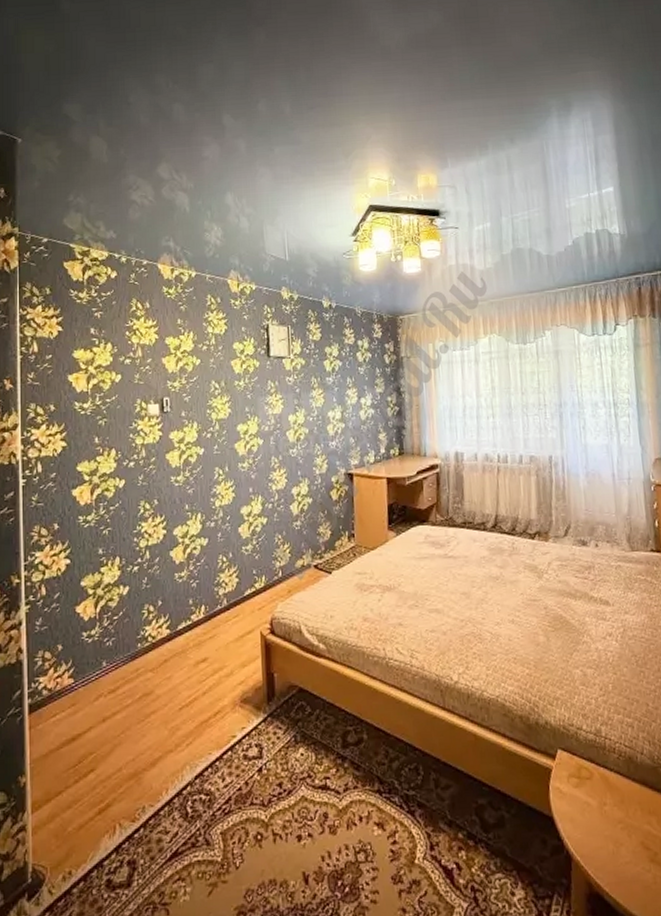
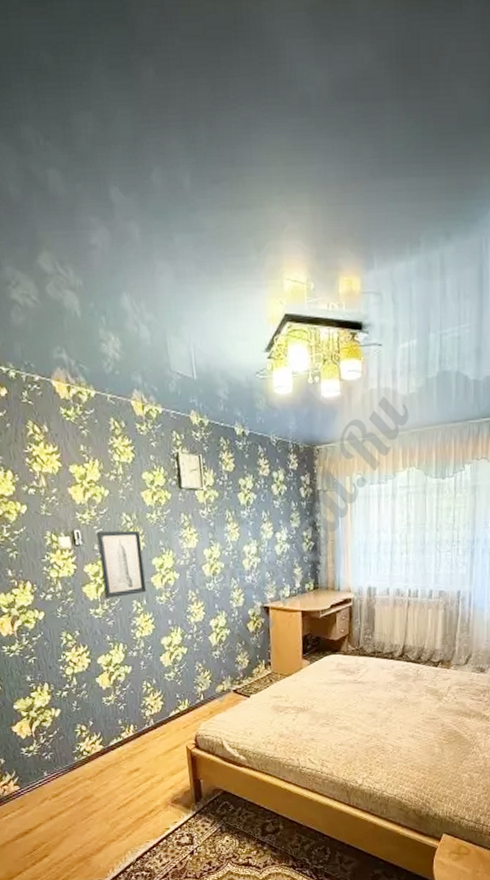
wall art: none [185,397,229,465] -> present [97,530,146,598]

